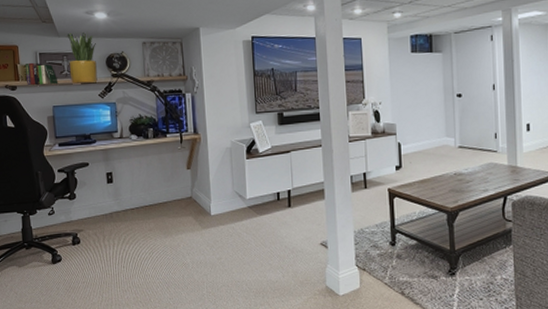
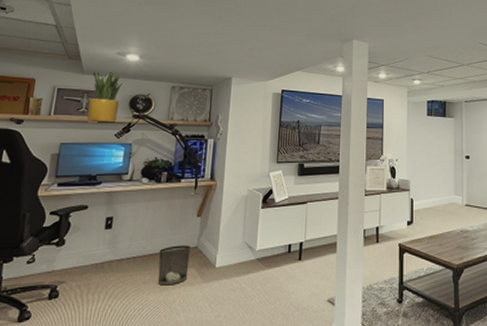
books: present [25,62,59,86] -> none [36,97,73,121]
waste bin: none [158,196,187,232] -> present [158,245,191,286]

